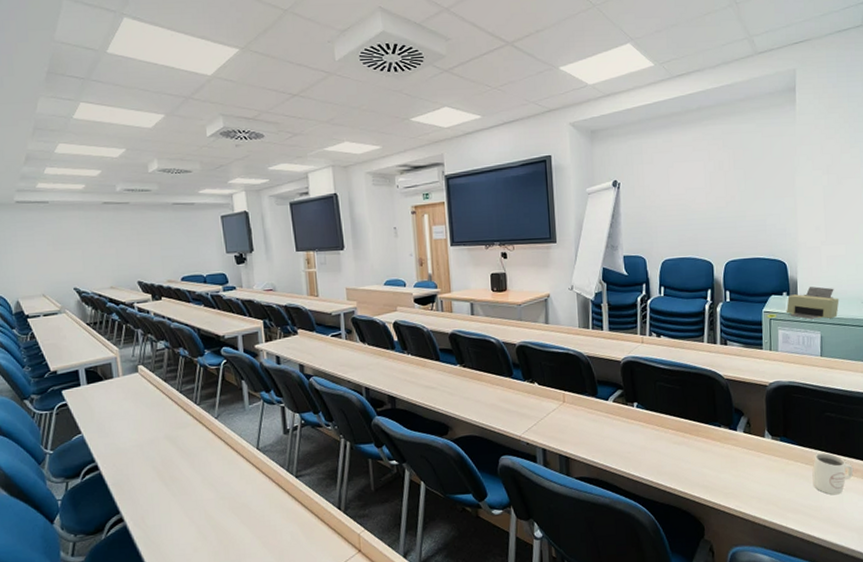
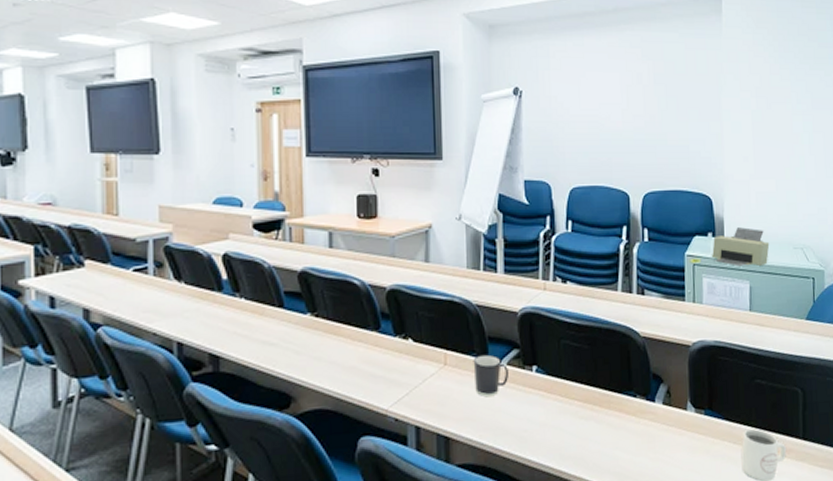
mug: none [586,394,614,427] -> present [473,354,508,397]

